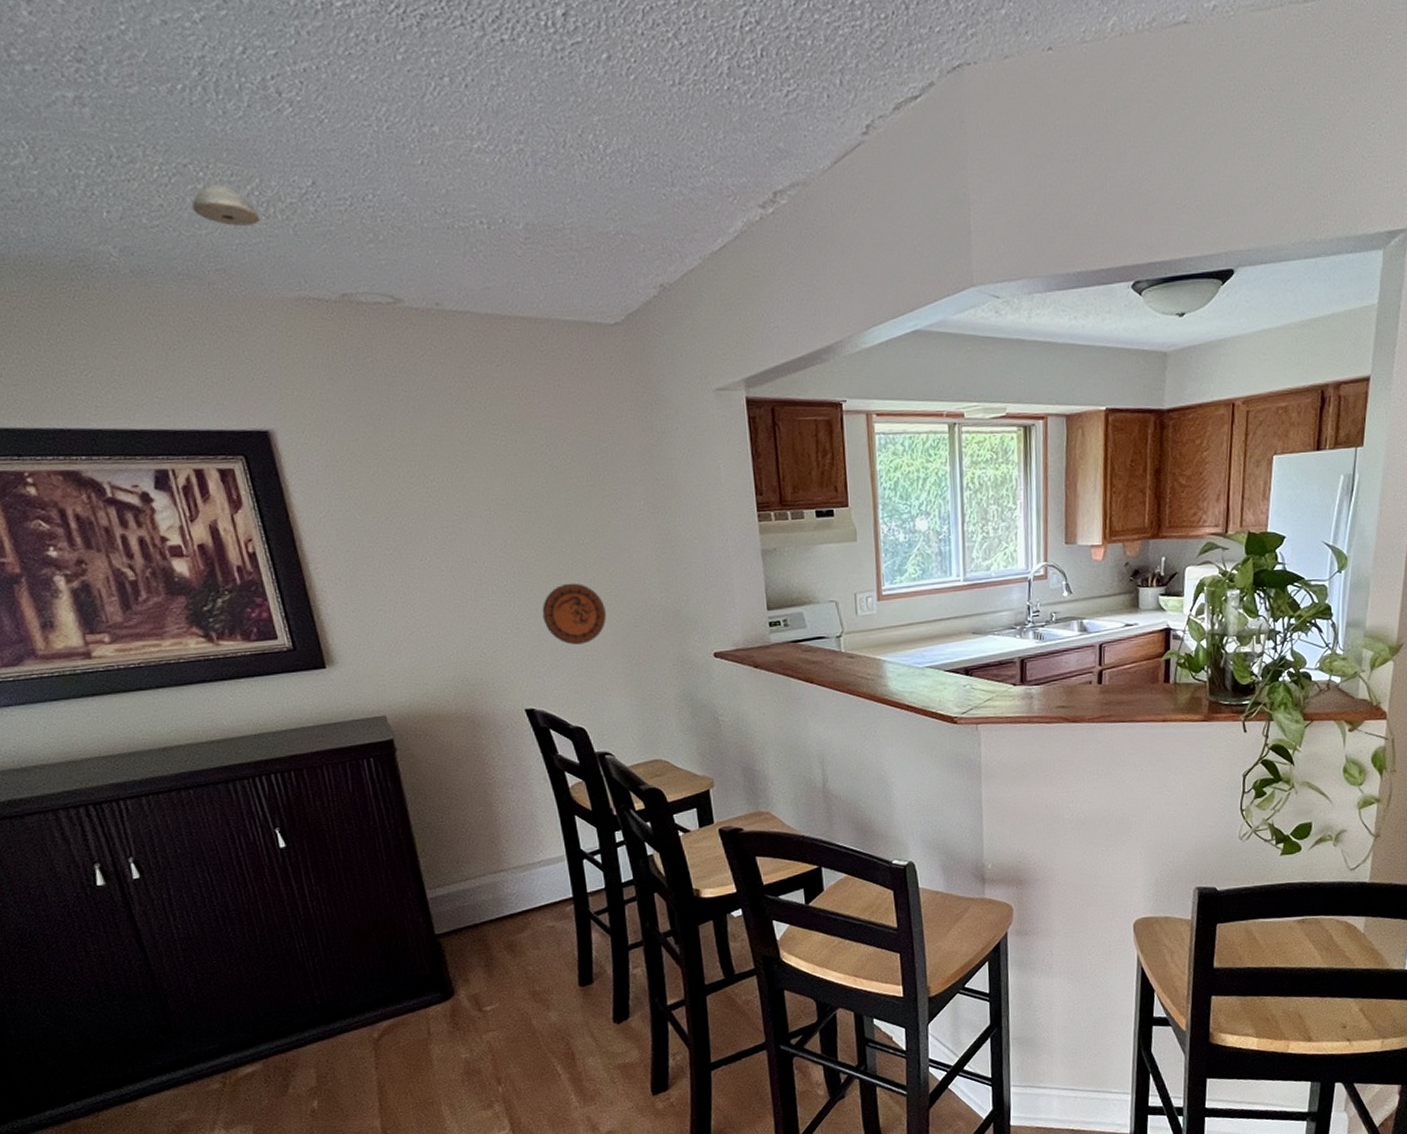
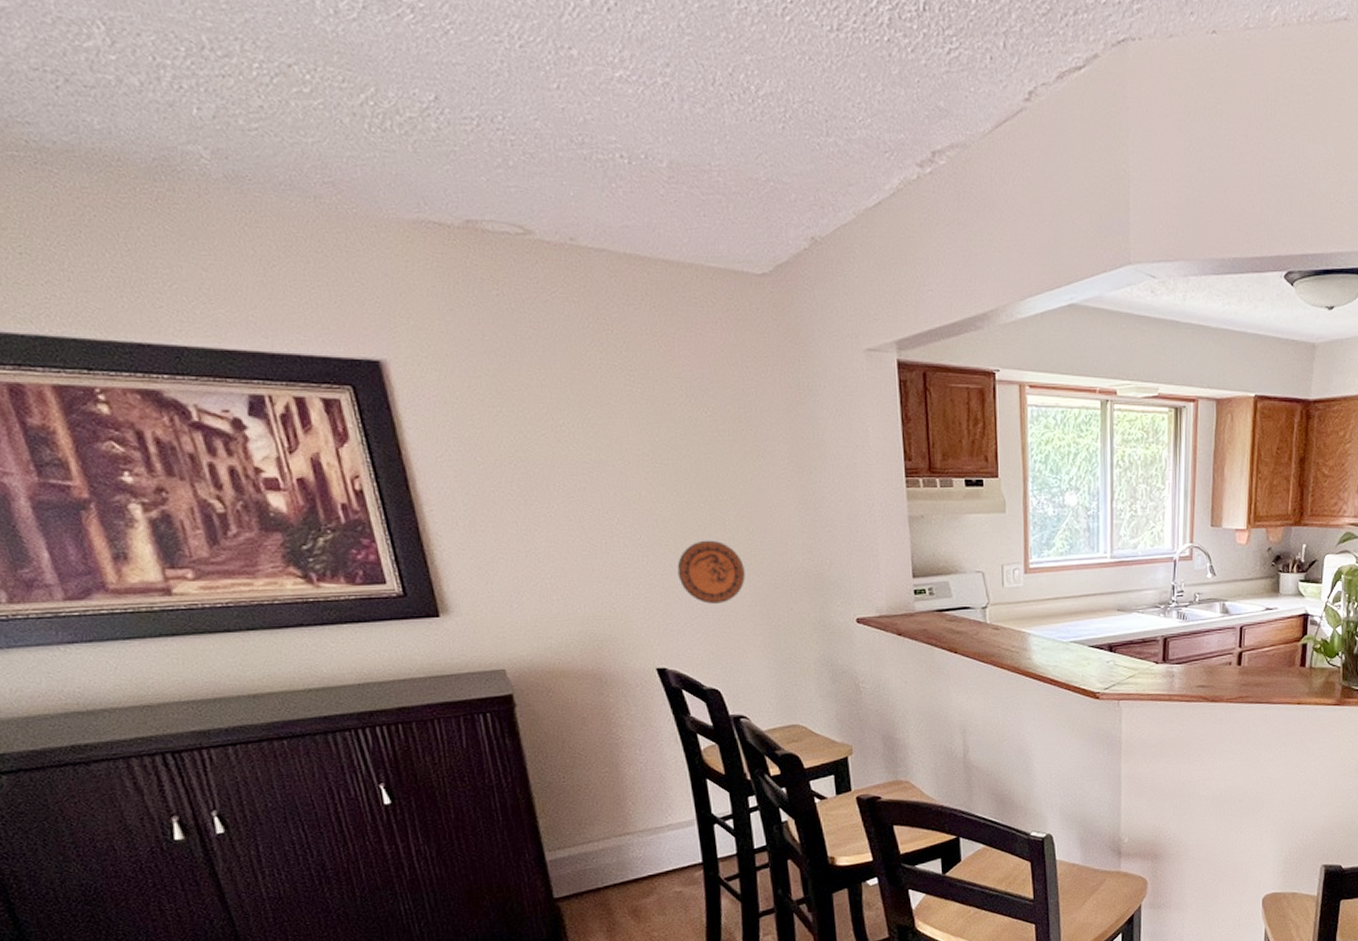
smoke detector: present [191,185,260,226] -> none [296,90,374,138]

